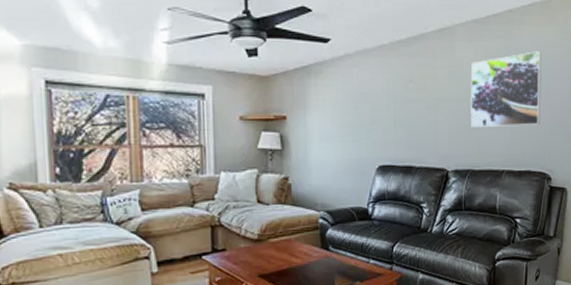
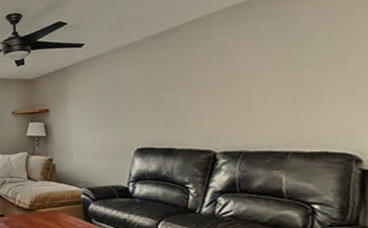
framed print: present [470,51,541,127] -> none [235,24,337,109]

